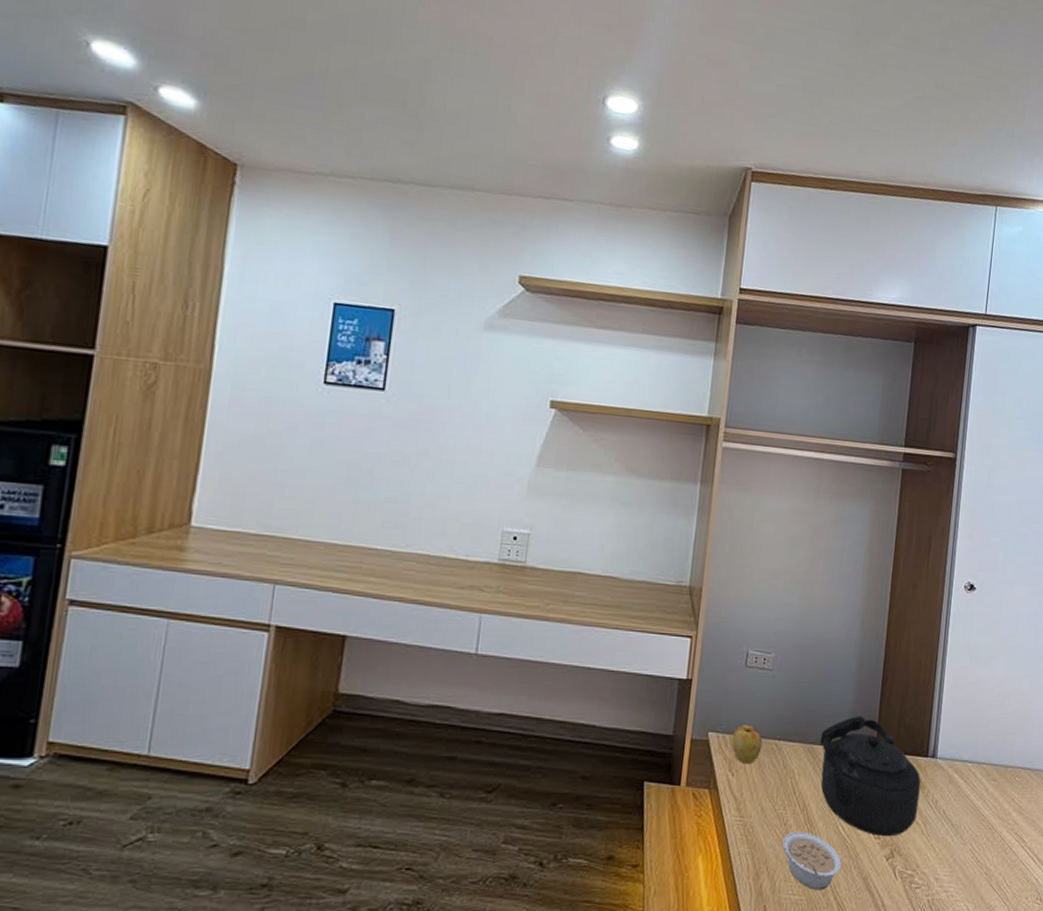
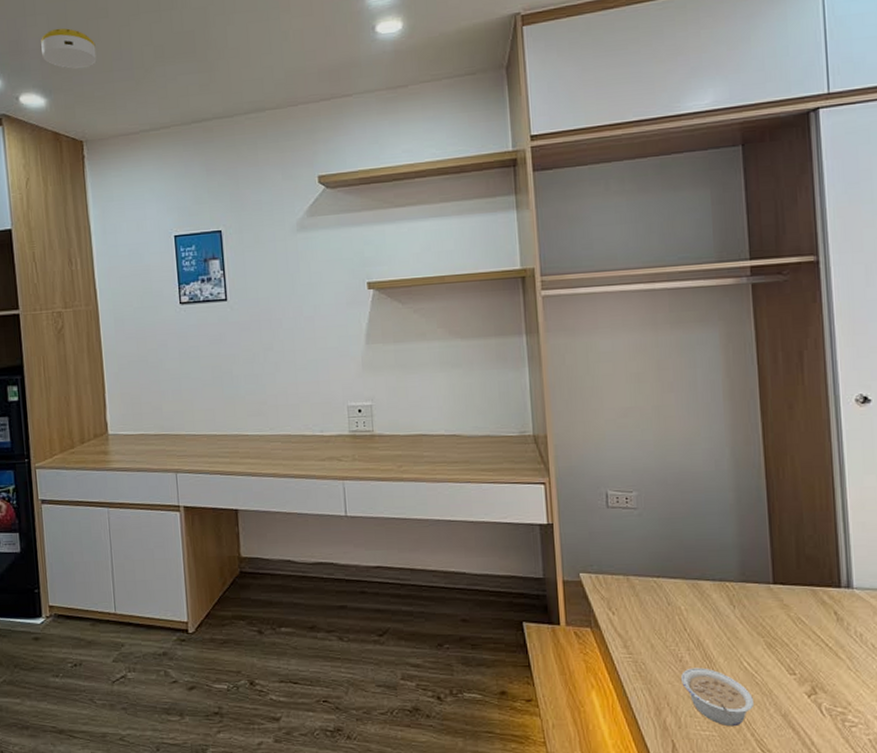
smoke detector: none [204,21,281,82] -> present [41,28,97,70]
apple: present [731,725,763,764] -> none [606,564,640,603]
kettle: present [820,716,921,836] -> none [704,548,839,672]

